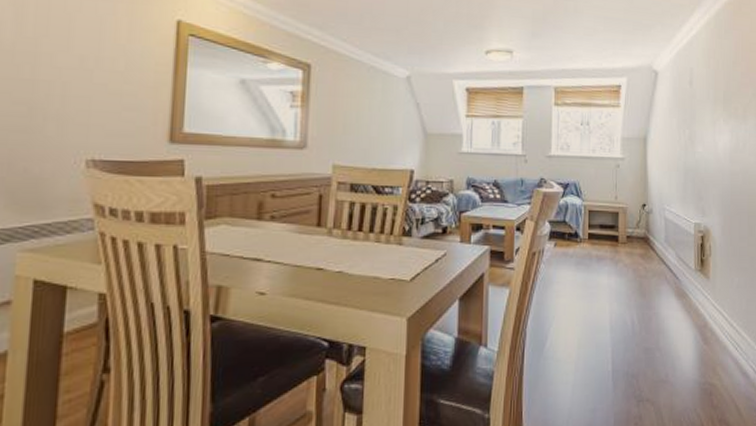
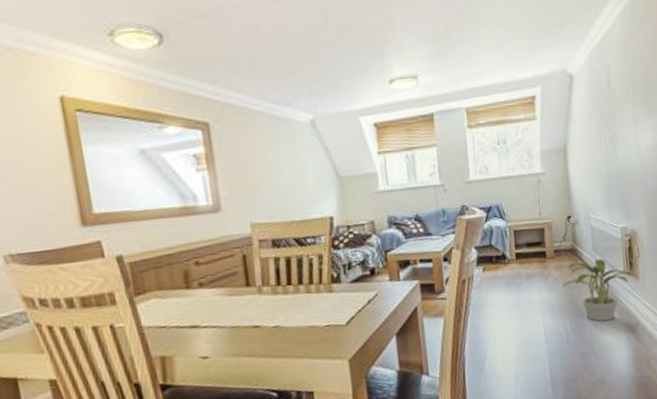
potted plant: none [632,251,710,317] -> present [562,258,640,322]

